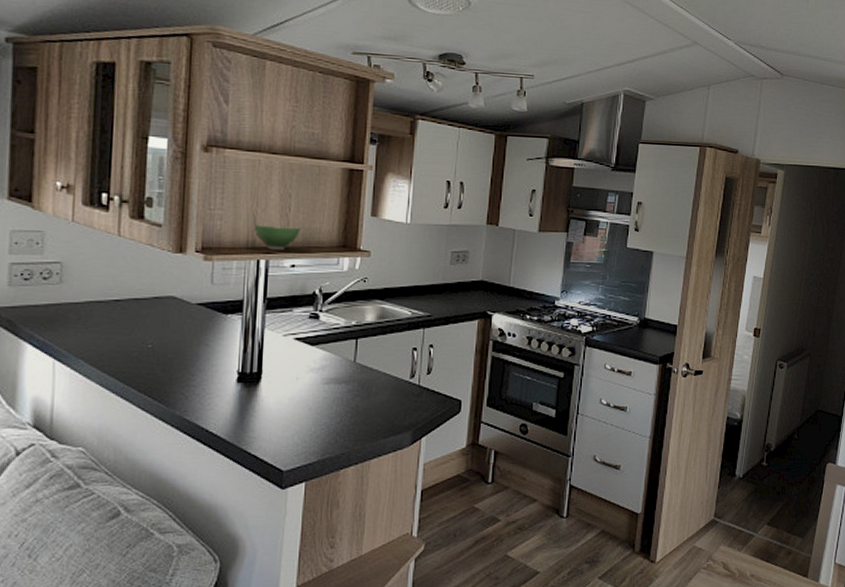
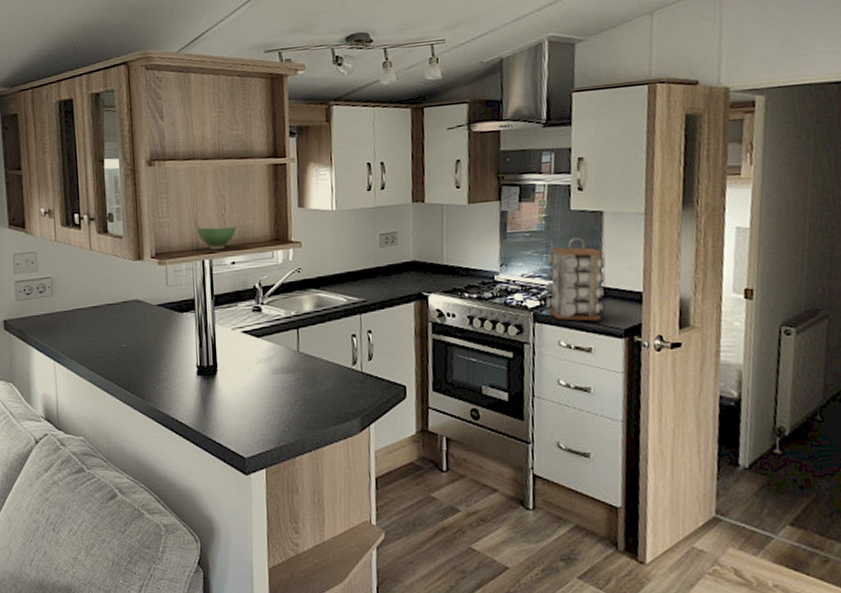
spice rack: none [597,272,651,348] -> present [546,237,606,322]

